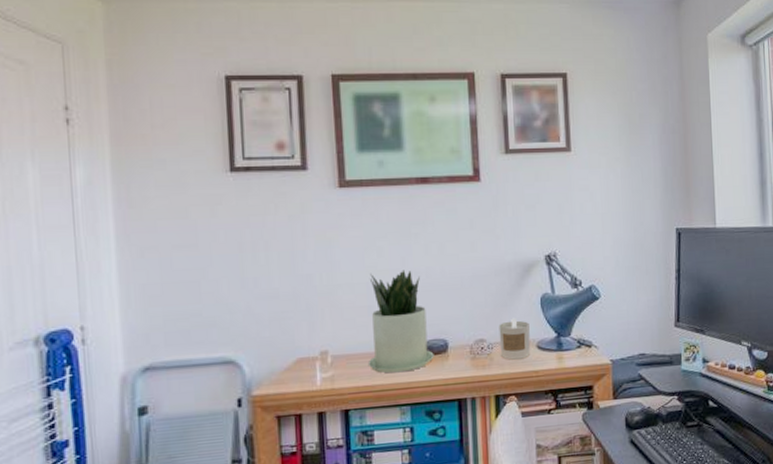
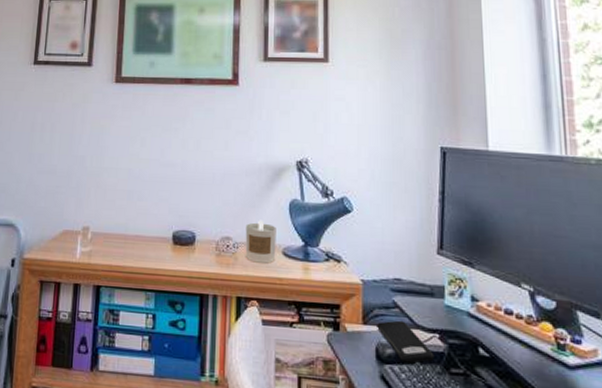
planter: present [367,269,434,373] -> none [121,160,182,258]
phone: none [625,390,674,426] -> present [377,320,435,363]

